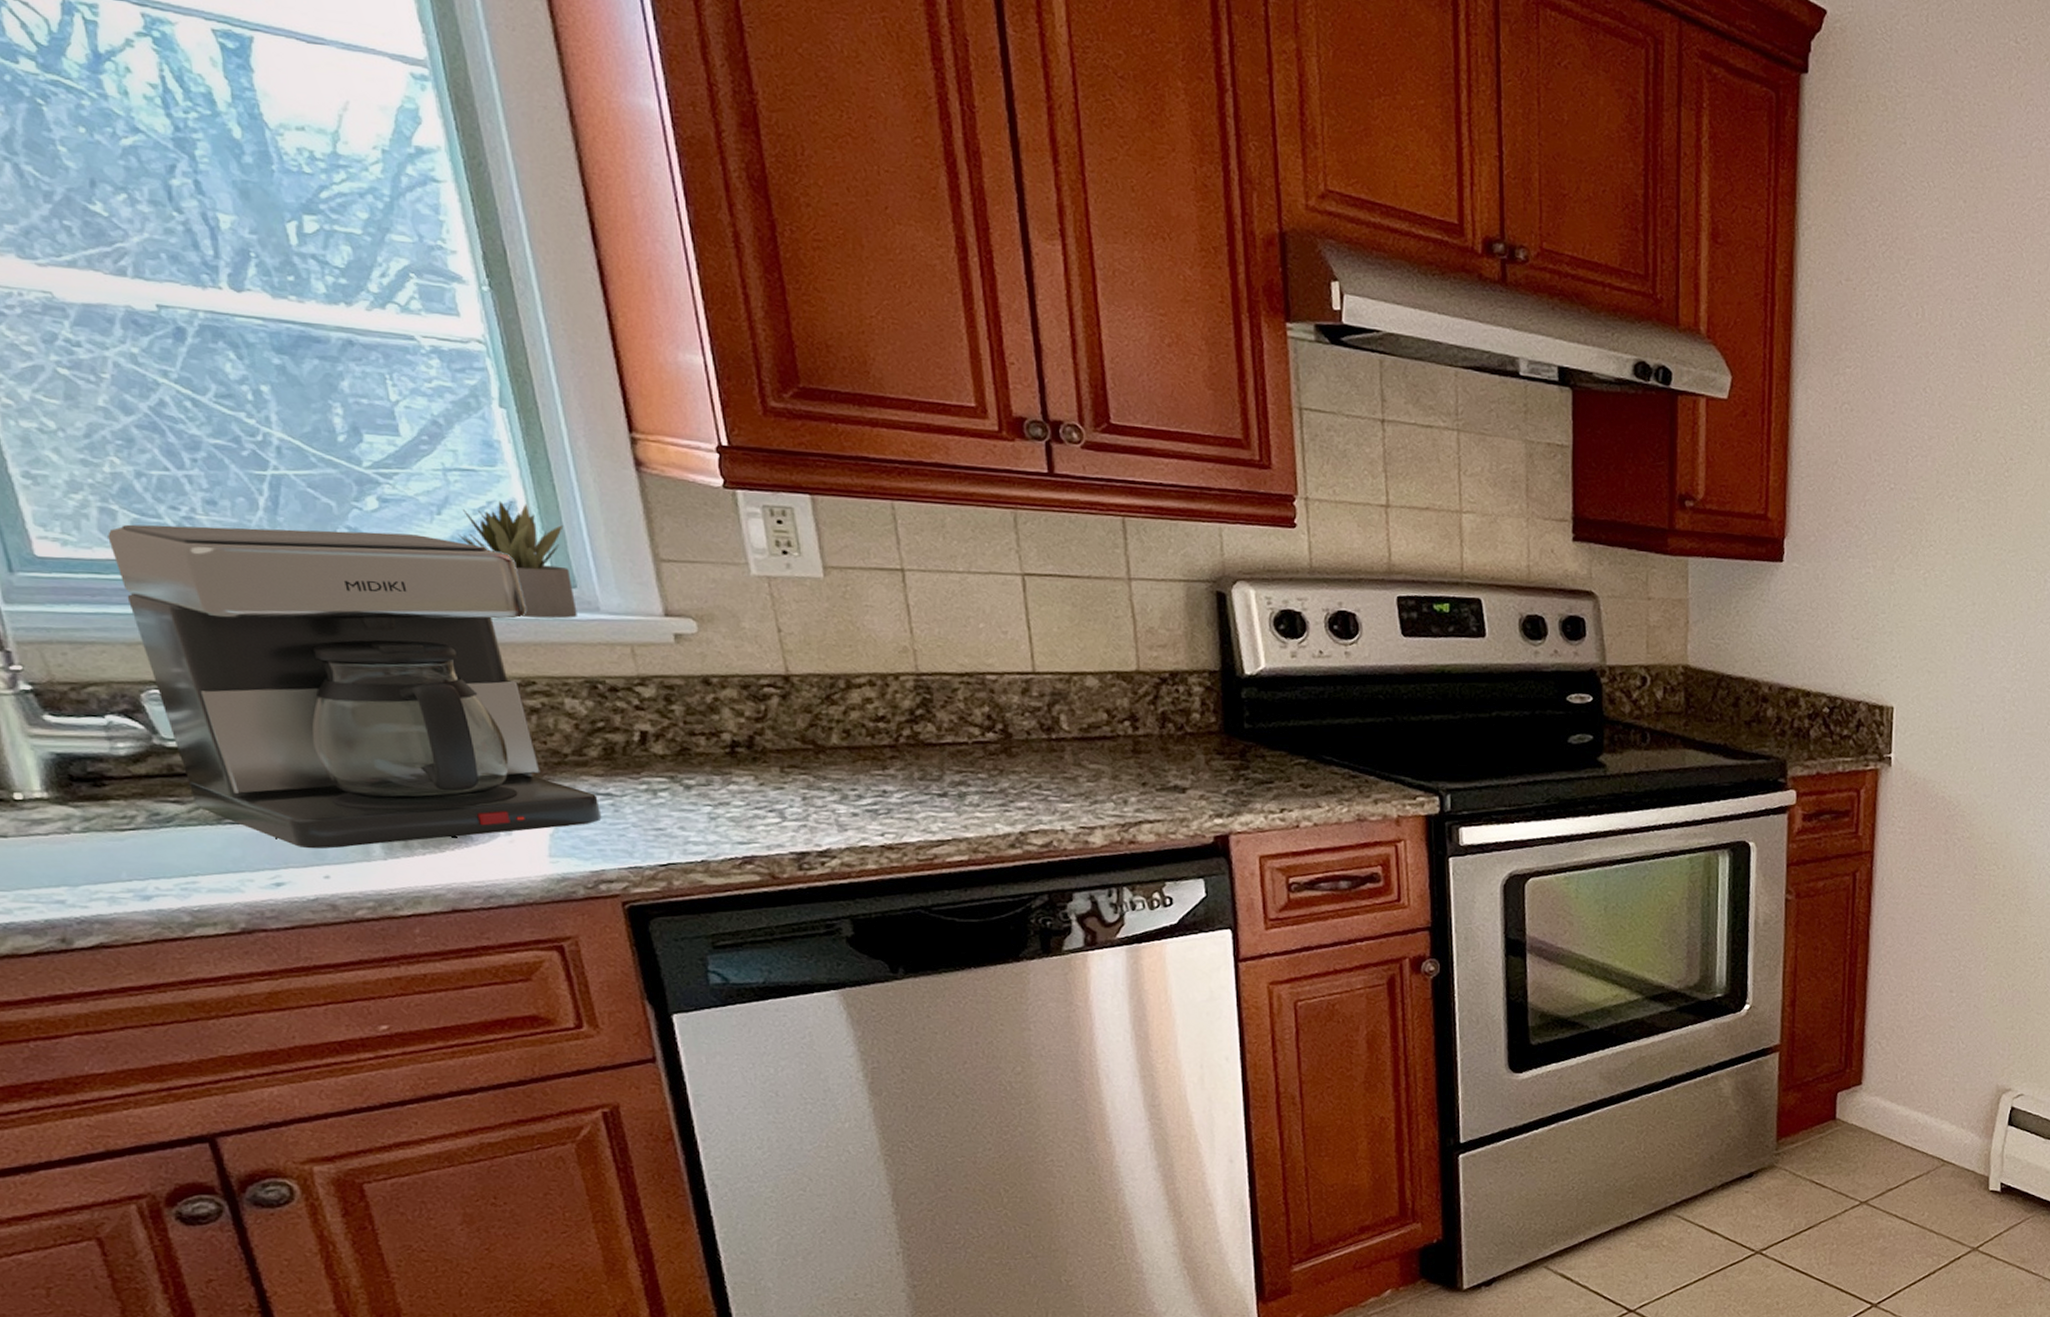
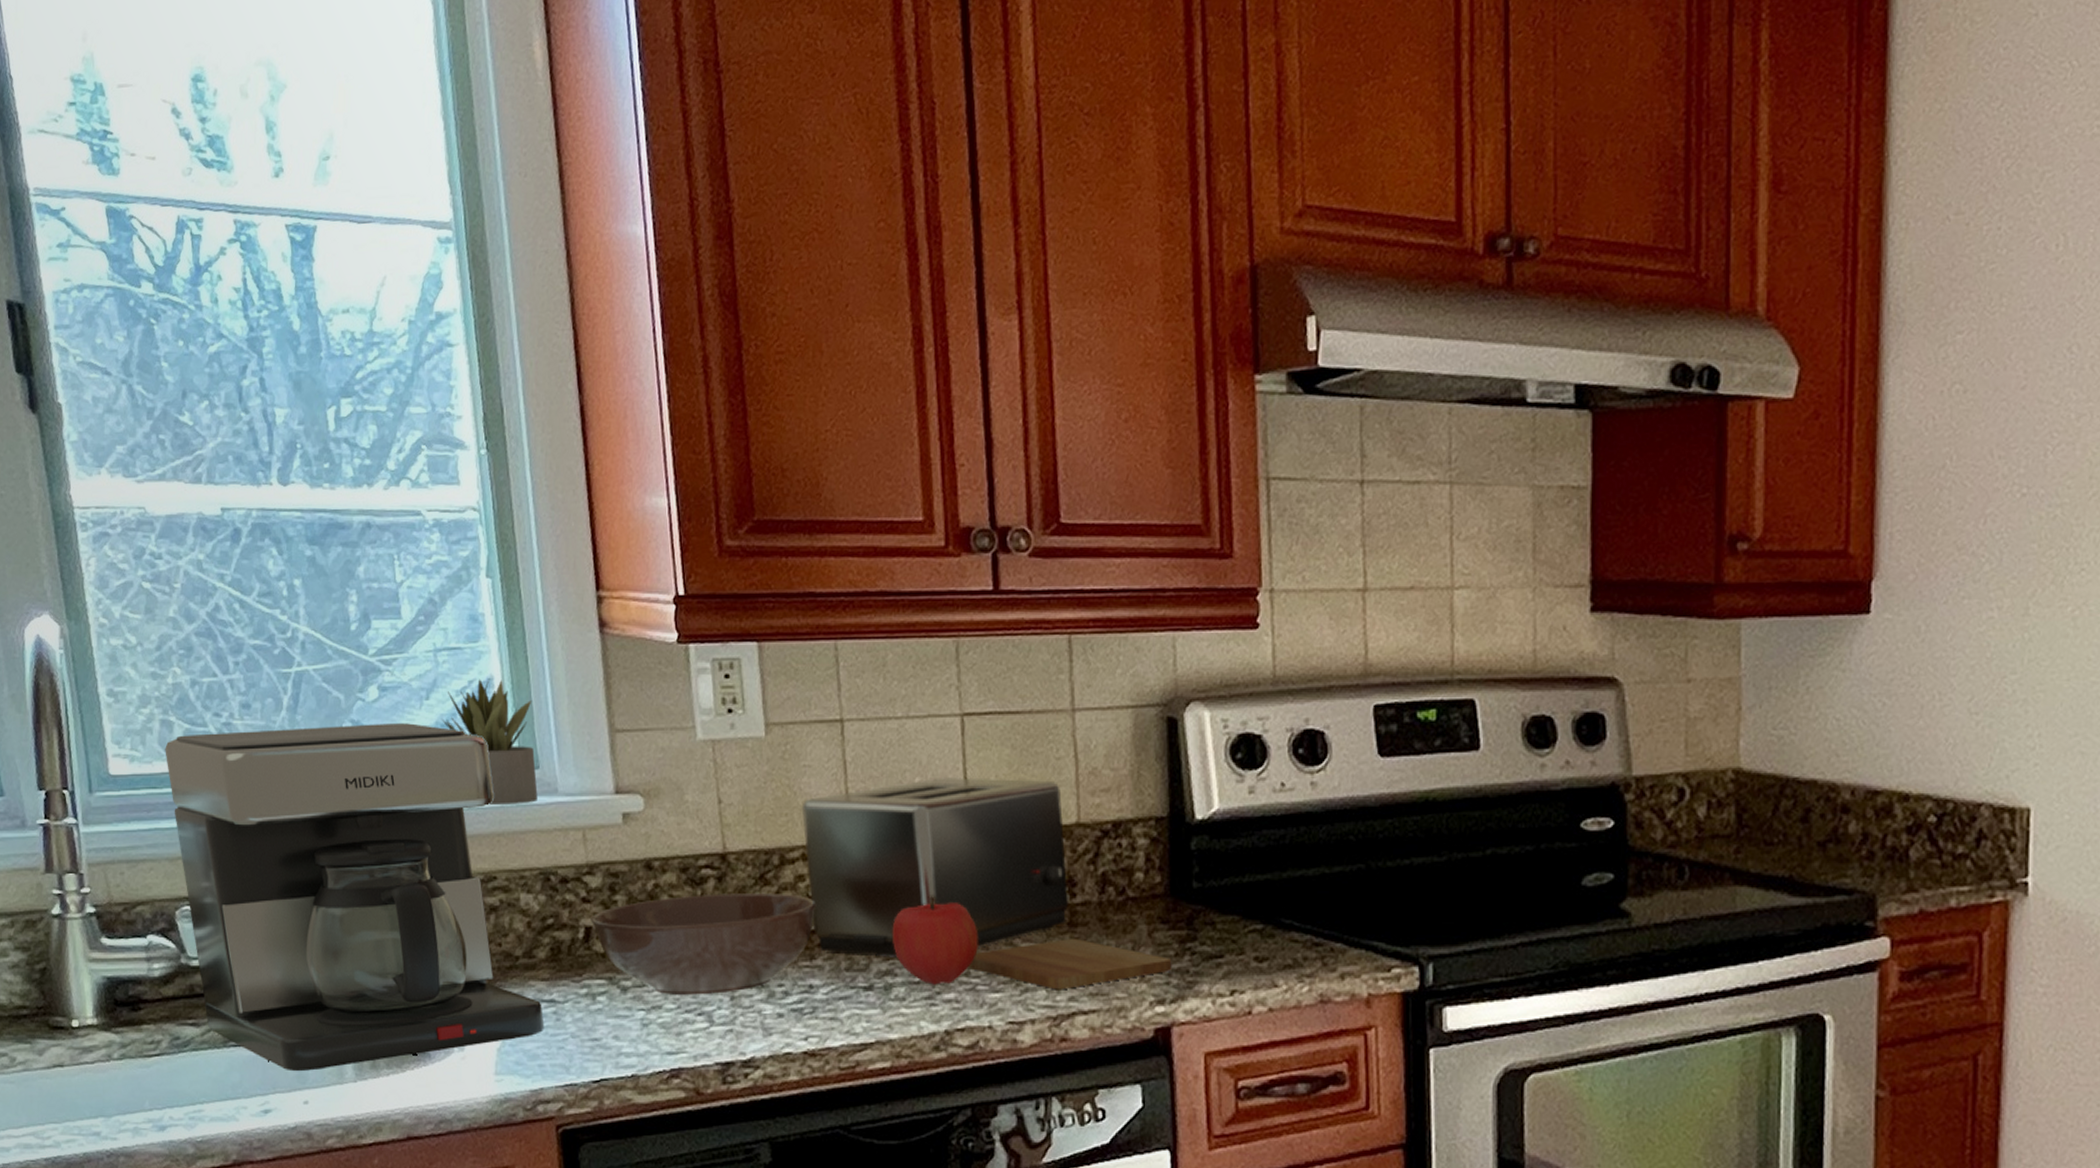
bowl: none [646,709,885,795] -> present [590,893,815,995]
toaster: none [865,625,1131,770] -> present [801,777,1068,956]
fruit: none [963,721,1048,795] -> present [891,895,979,985]
cutting board: none [1039,763,1228,803] -> present [968,939,1172,990]

